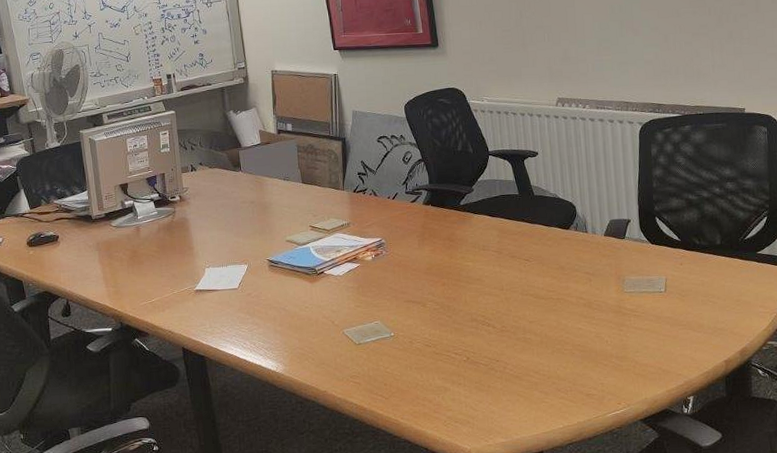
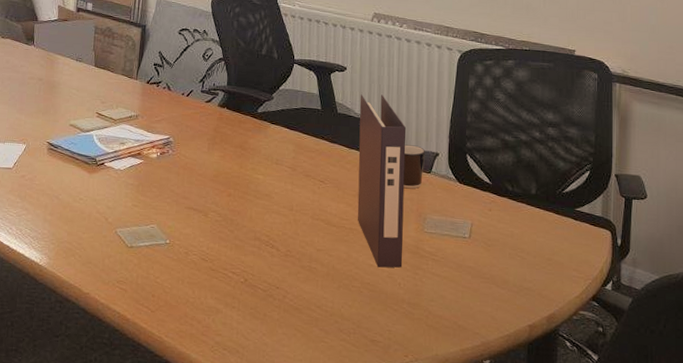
binder: none [553,173,608,329] -> present [357,94,407,268]
mug: none [599,215,619,256] -> present [403,144,425,189]

